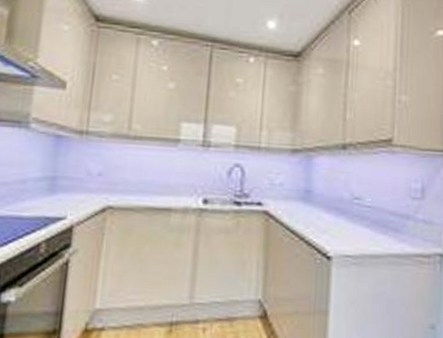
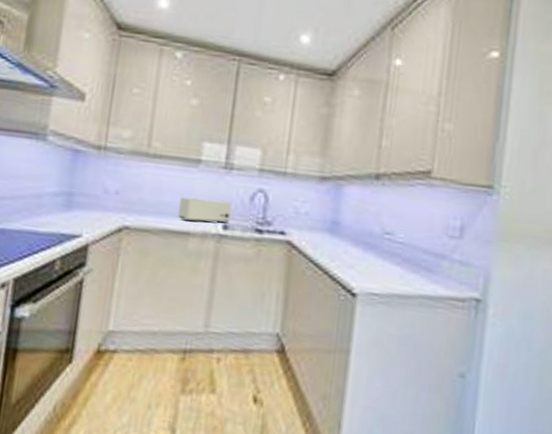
toaster: none [160,174,211,199] -> present [178,196,232,224]

